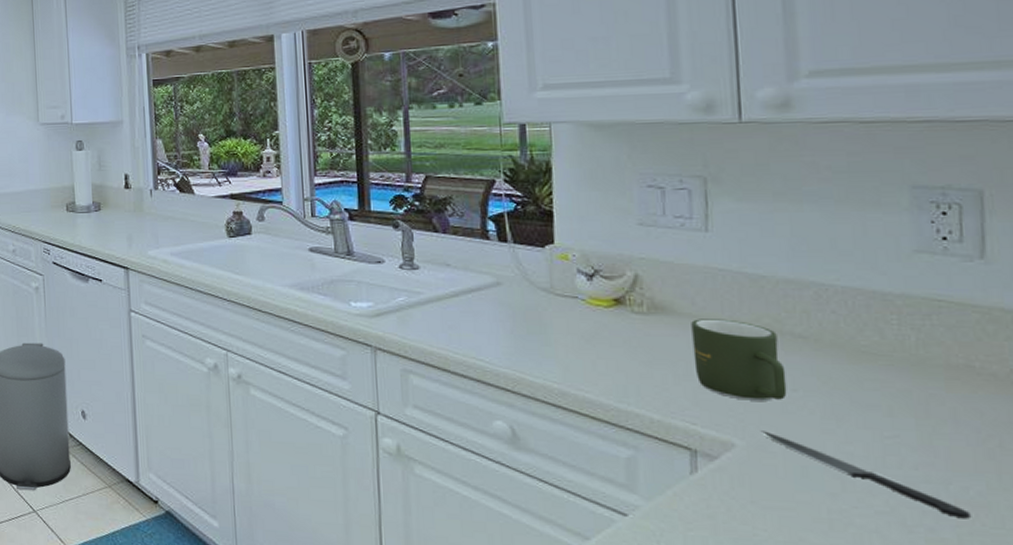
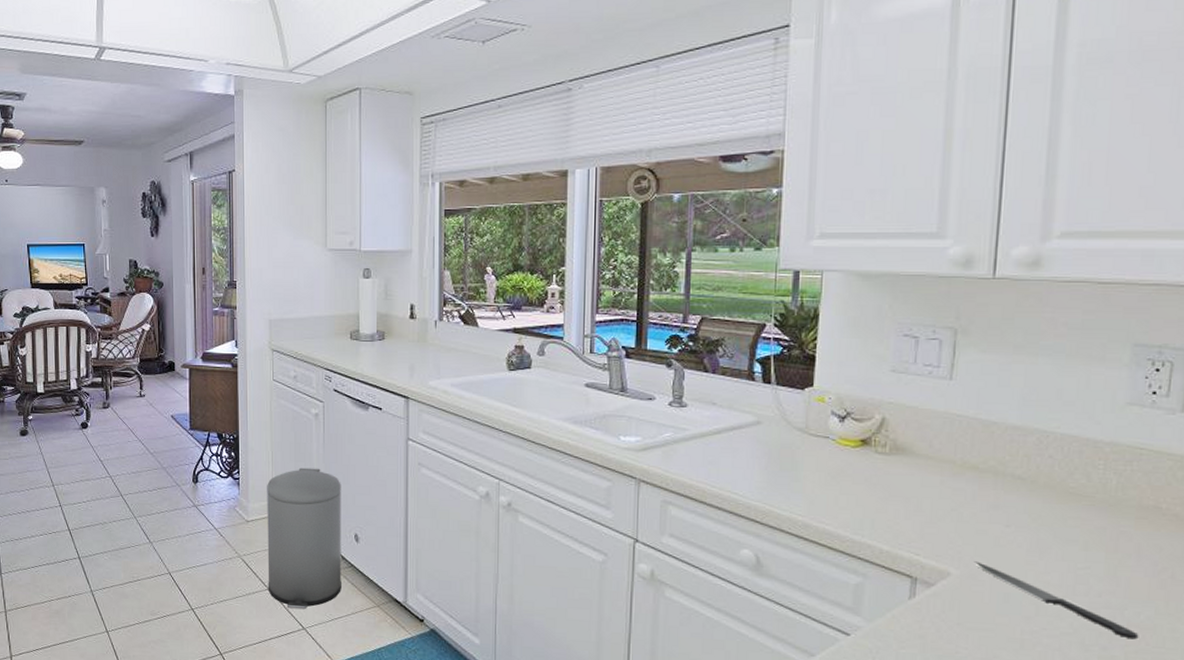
mug: present [691,319,787,401] -> none [924,460,1003,535]

